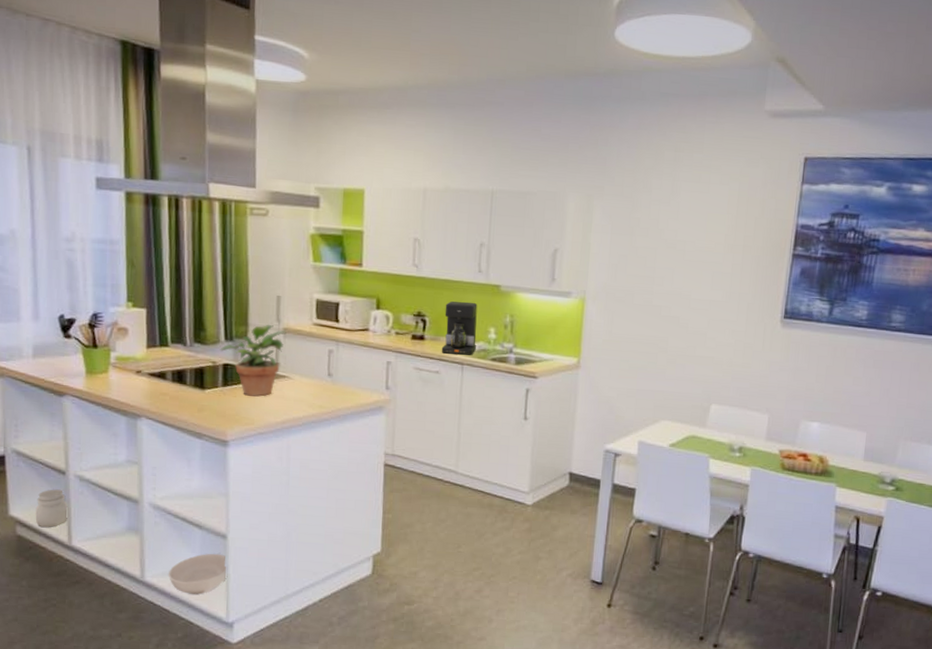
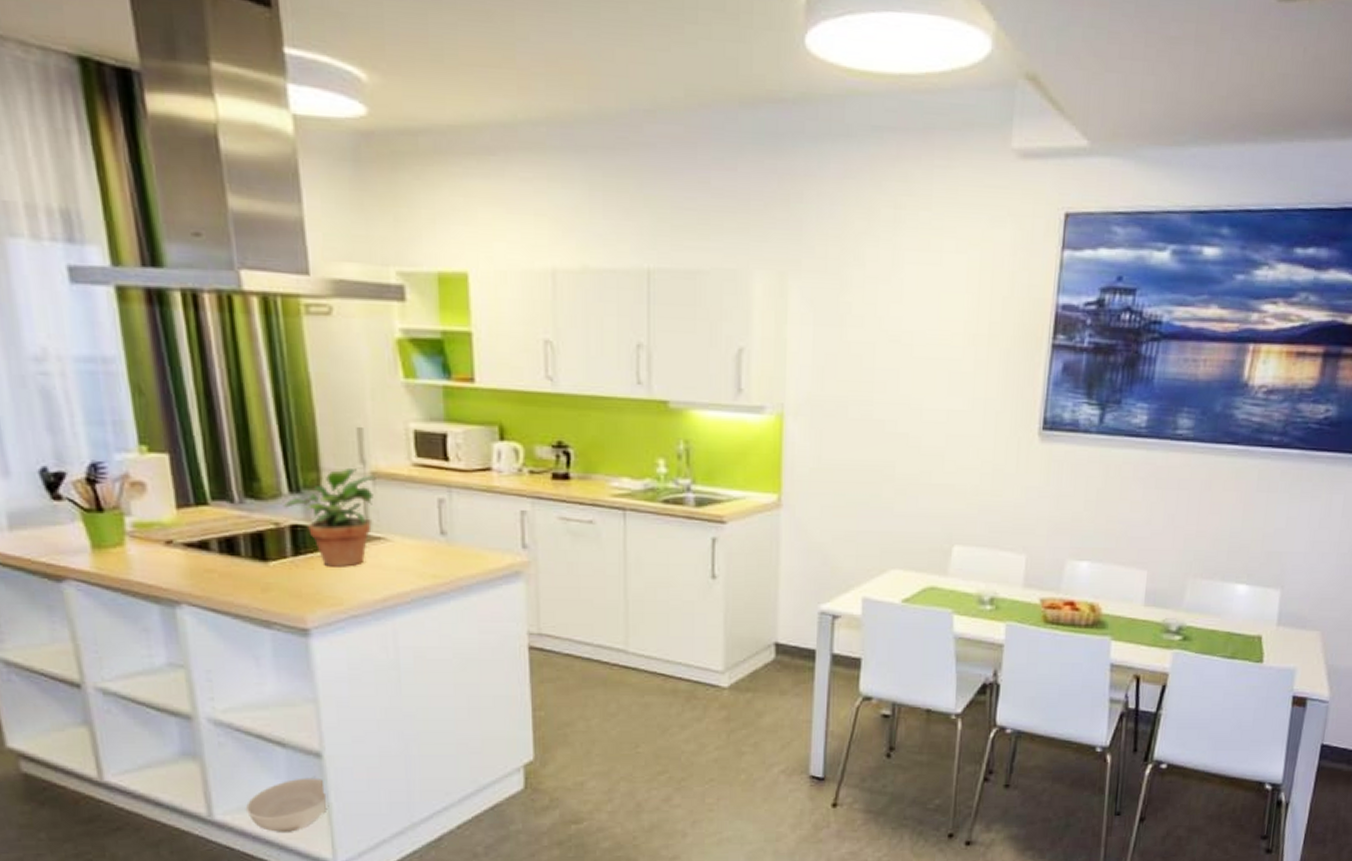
jar: present [35,489,69,528] -> none [44,708,94,761]
coffee maker: present [441,301,478,355] -> none [594,424,642,497]

